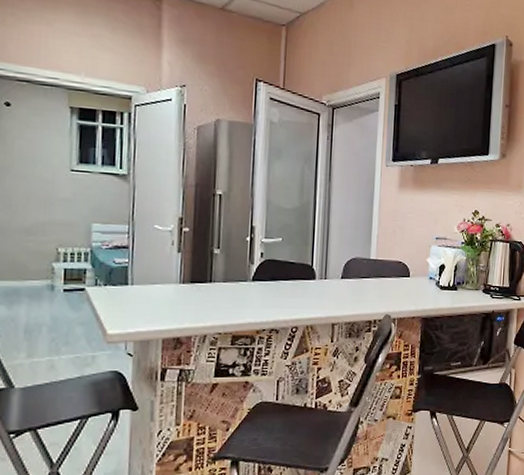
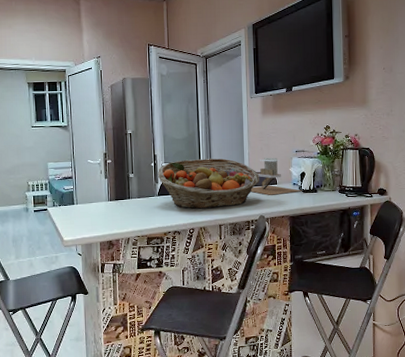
fruit basket: none [255,236,389,302] -> present [158,158,259,209]
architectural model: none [376,242,439,290] -> present [250,157,302,195]

